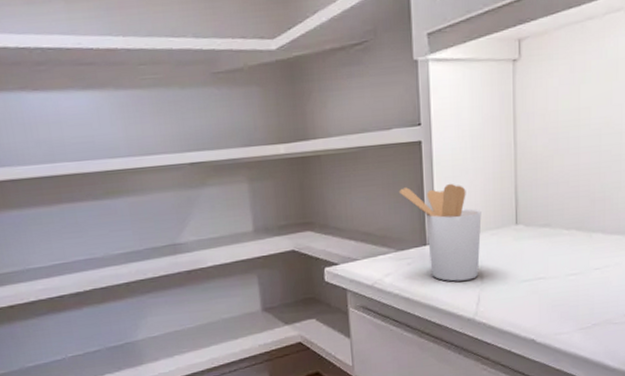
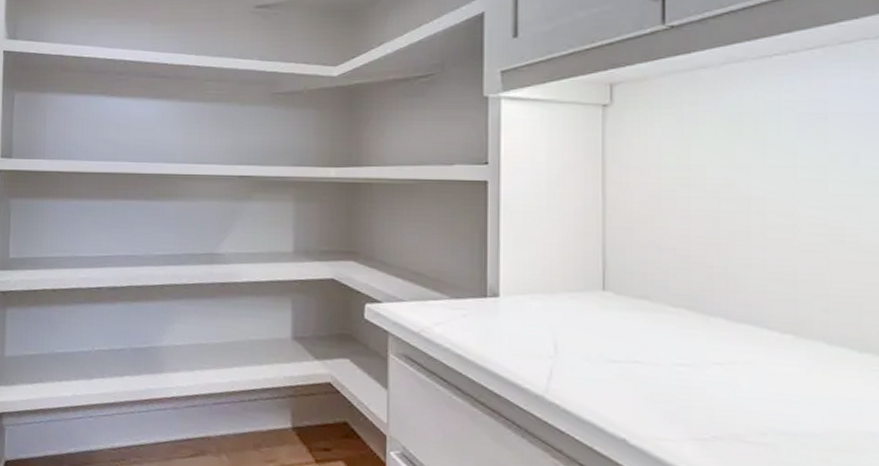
utensil holder: present [398,183,482,282] -> none [457,229,558,348]

